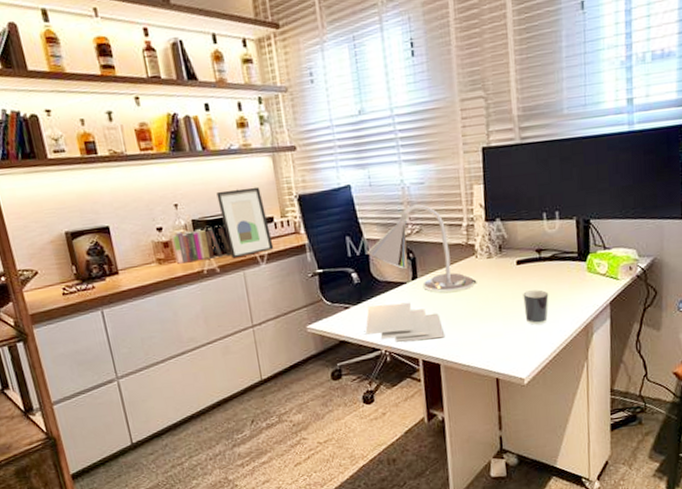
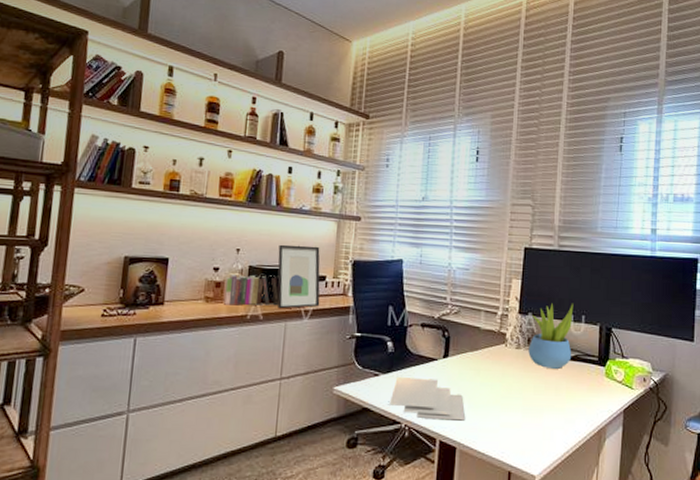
table lamp: present [366,204,477,294] -> none [405,287,503,377]
succulent plant: none [501,199,549,274] -> present [528,303,574,369]
mug: present [523,290,549,325] -> none [543,386,568,422]

